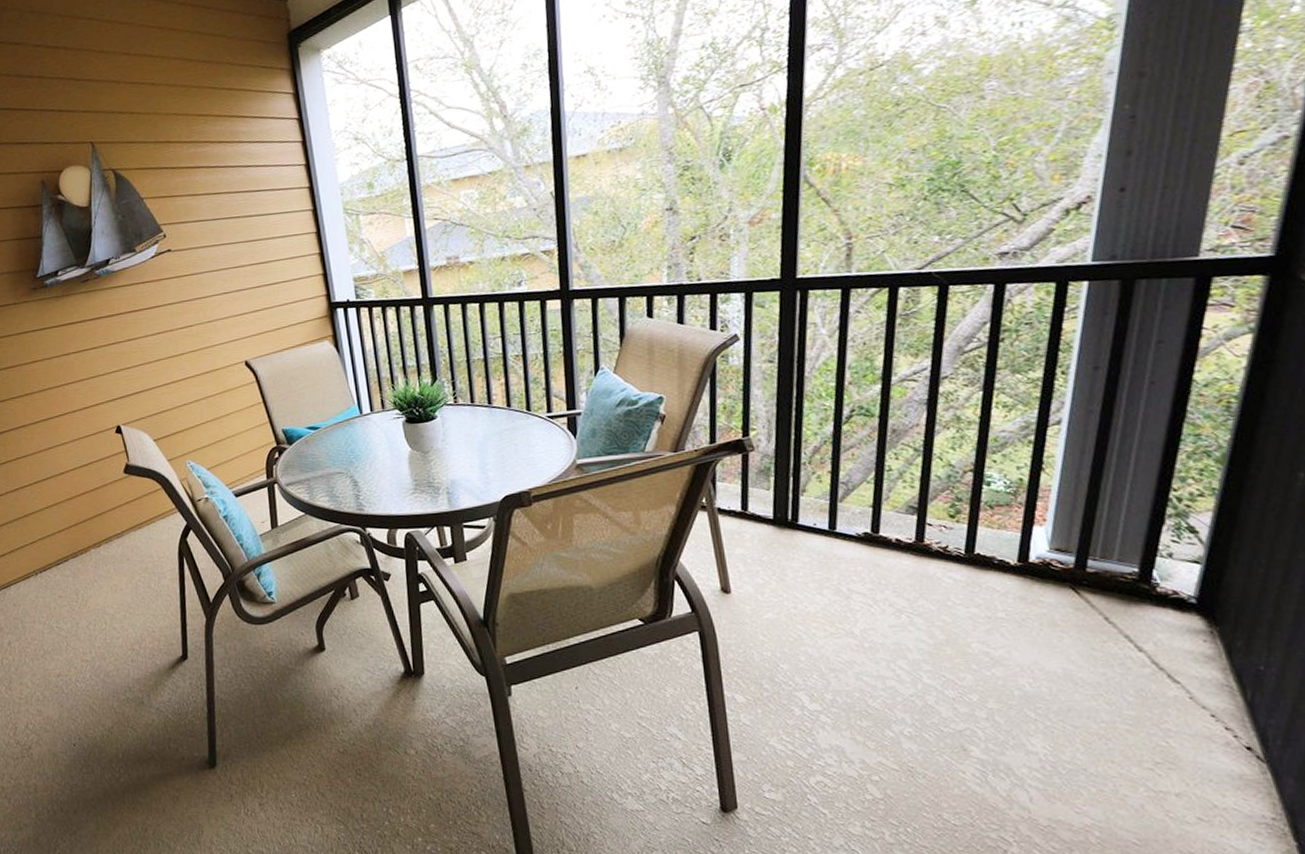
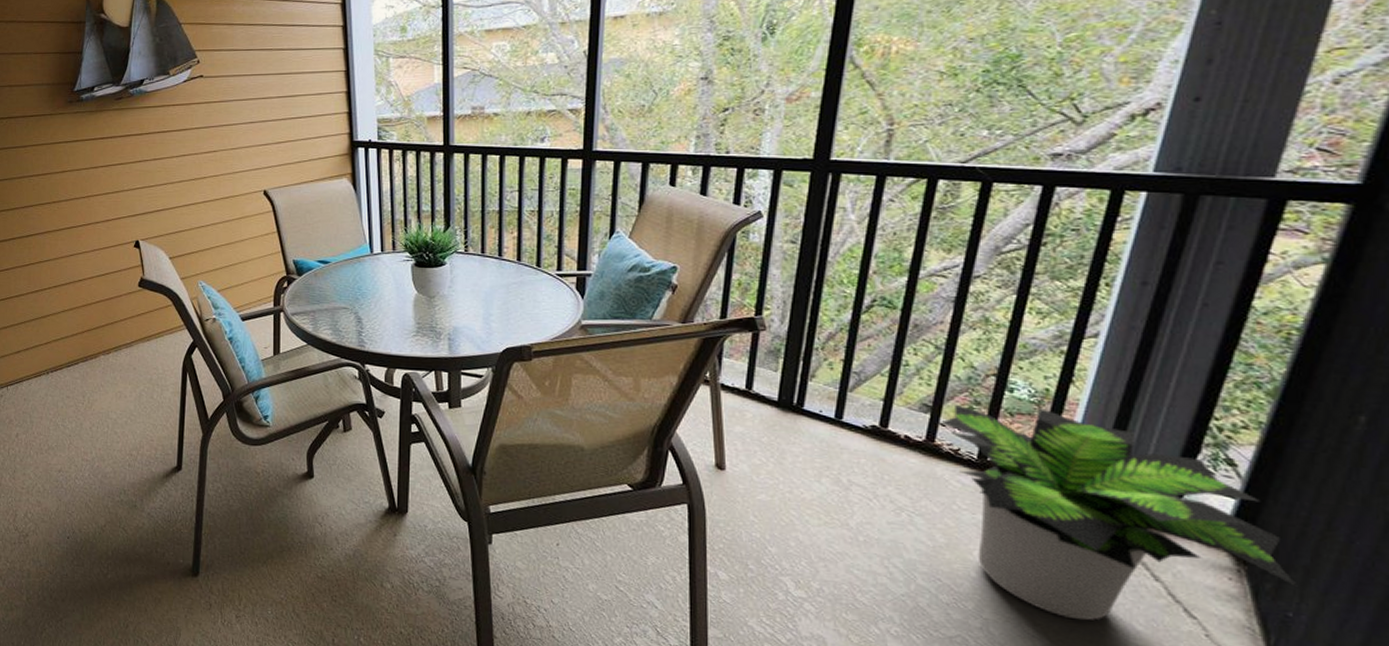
potted plant: none [926,498,1265,699] -> present [939,404,1298,621]

